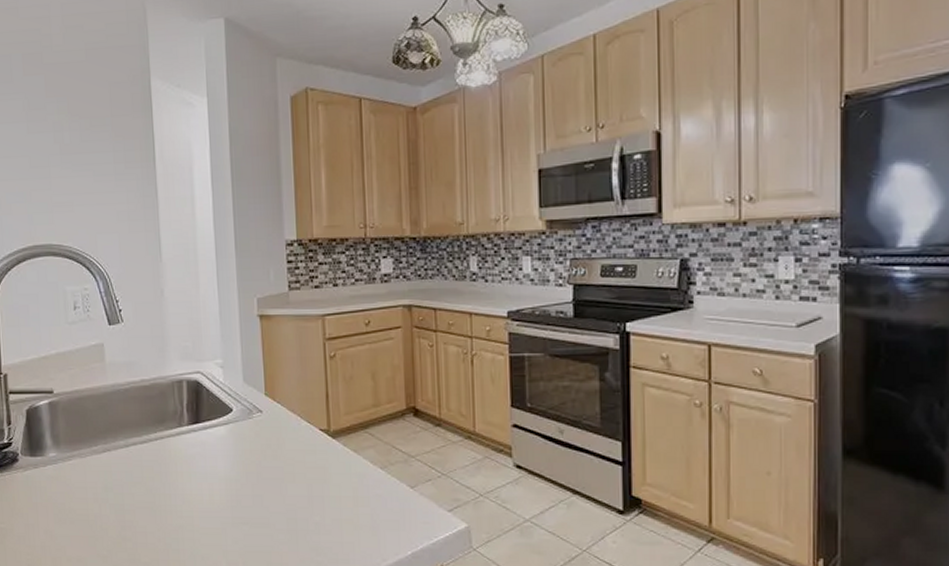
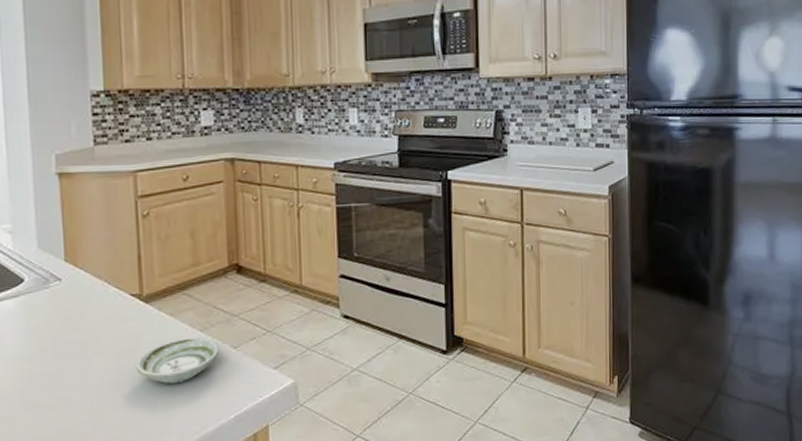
saucer: none [324,474,398,516] -> present [135,337,220,384]

